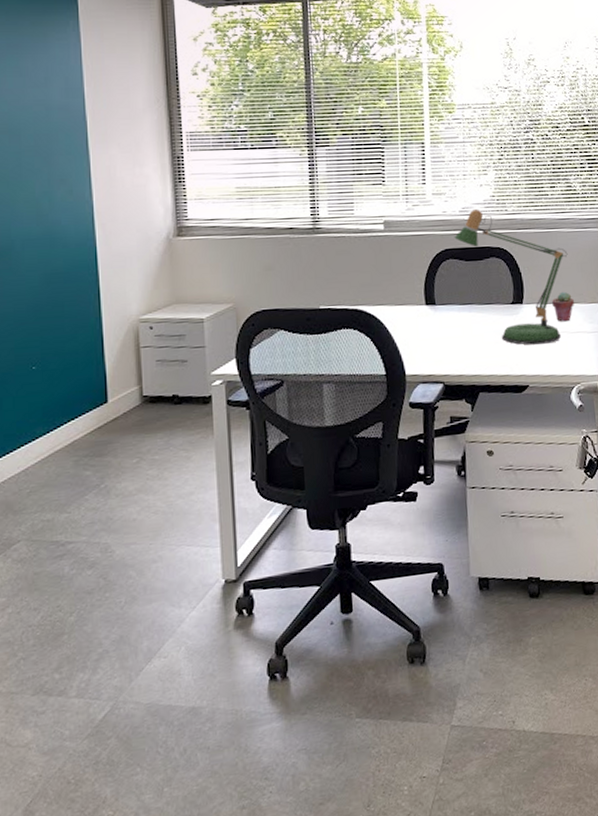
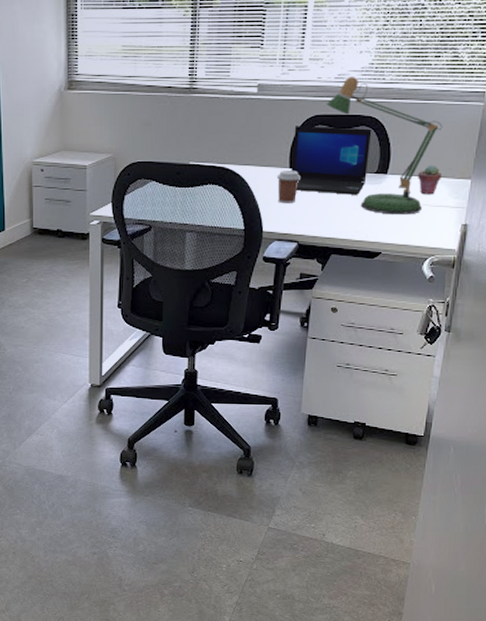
coffee cup: none [413,307,439,343] -> present [276,171,301,204]
laptop: none [425,259,504,329] -> present [291,126,372,195]

